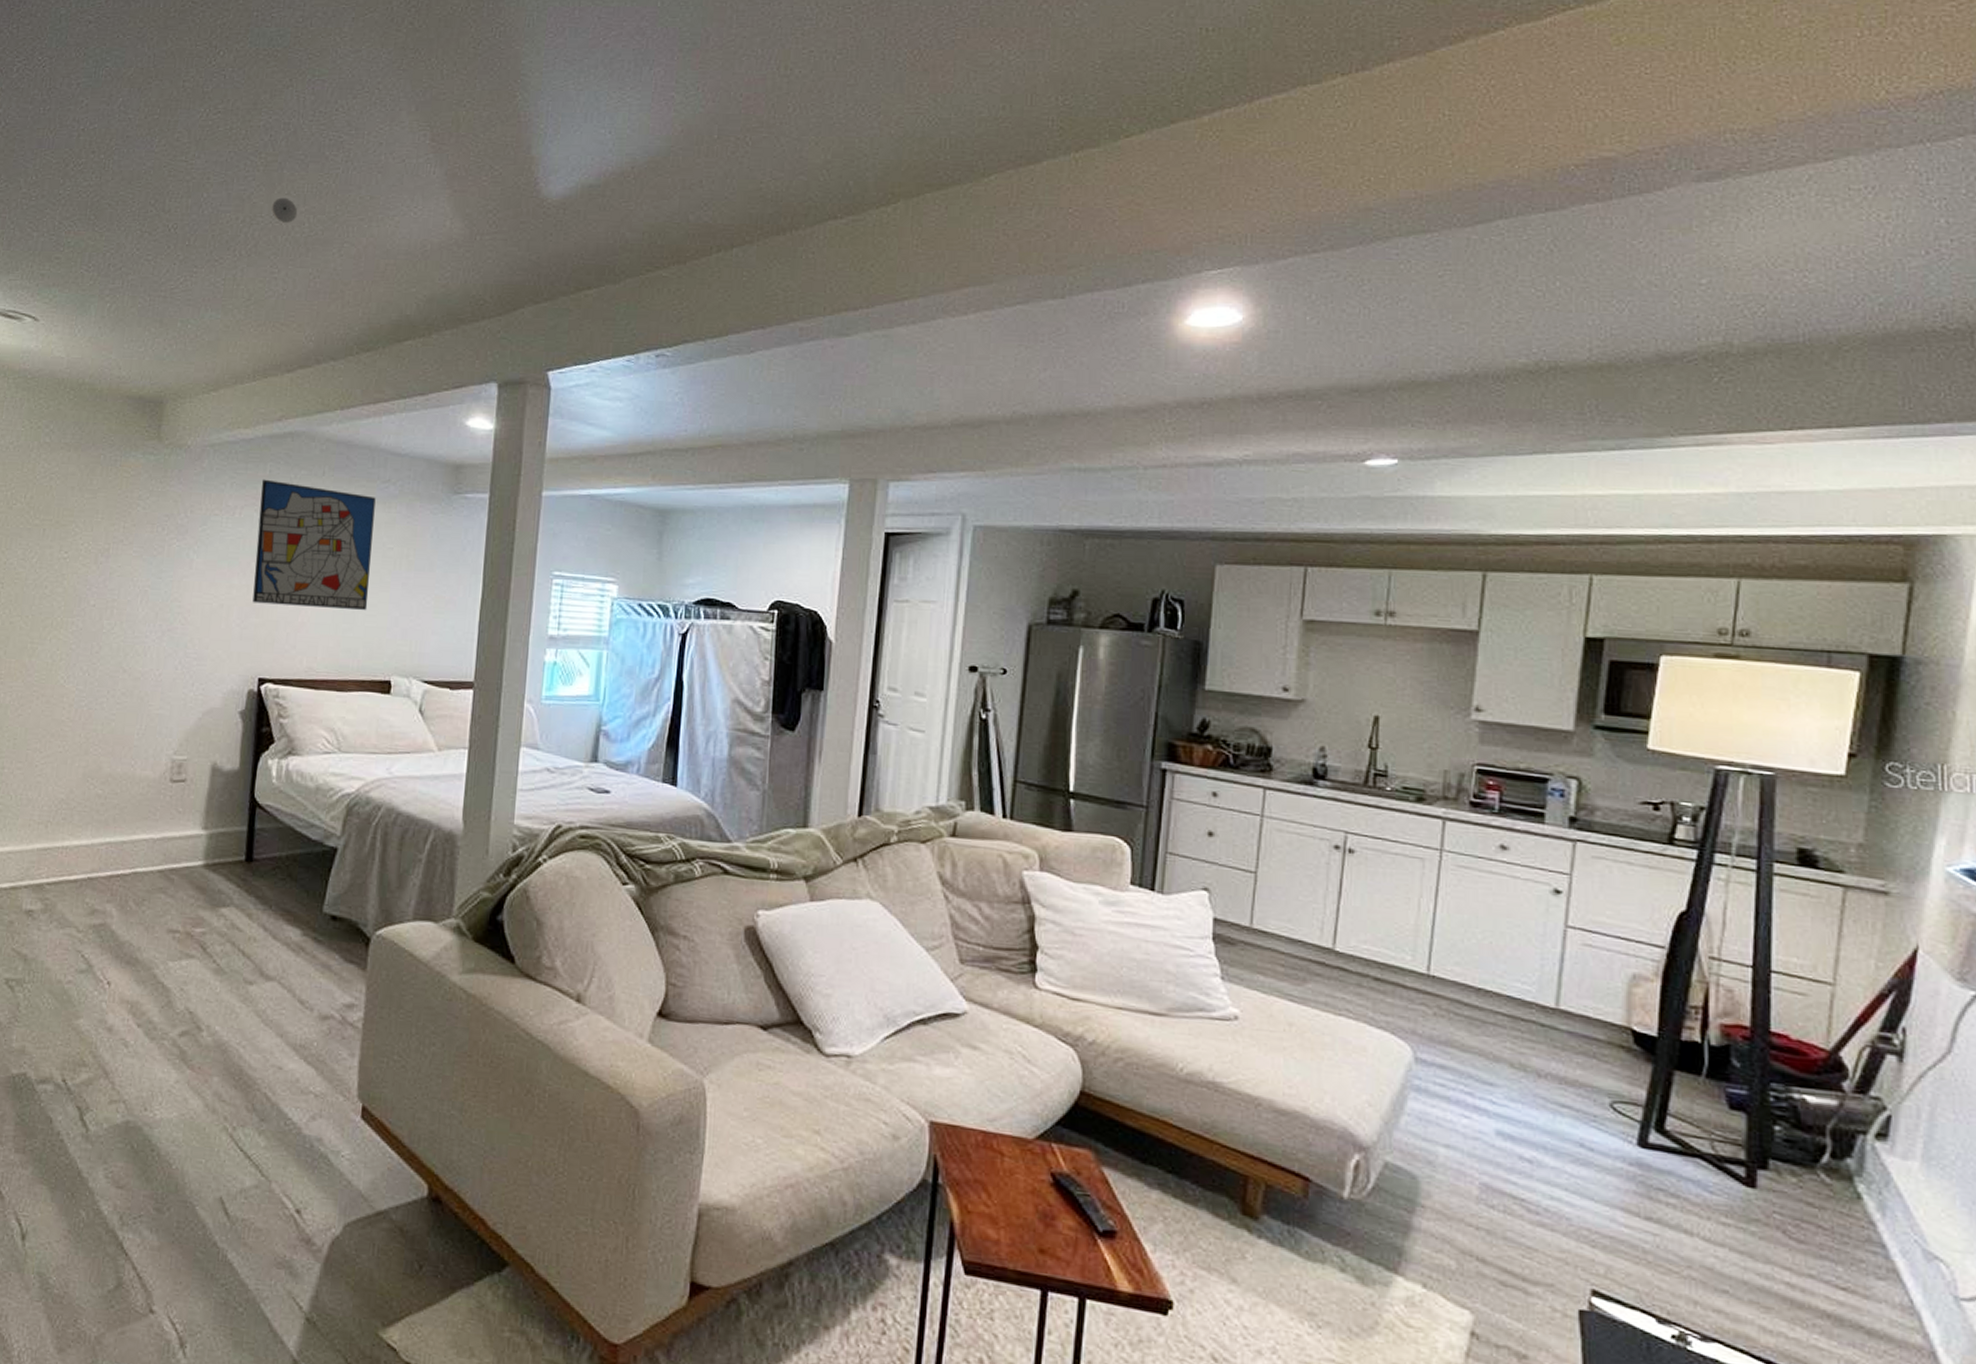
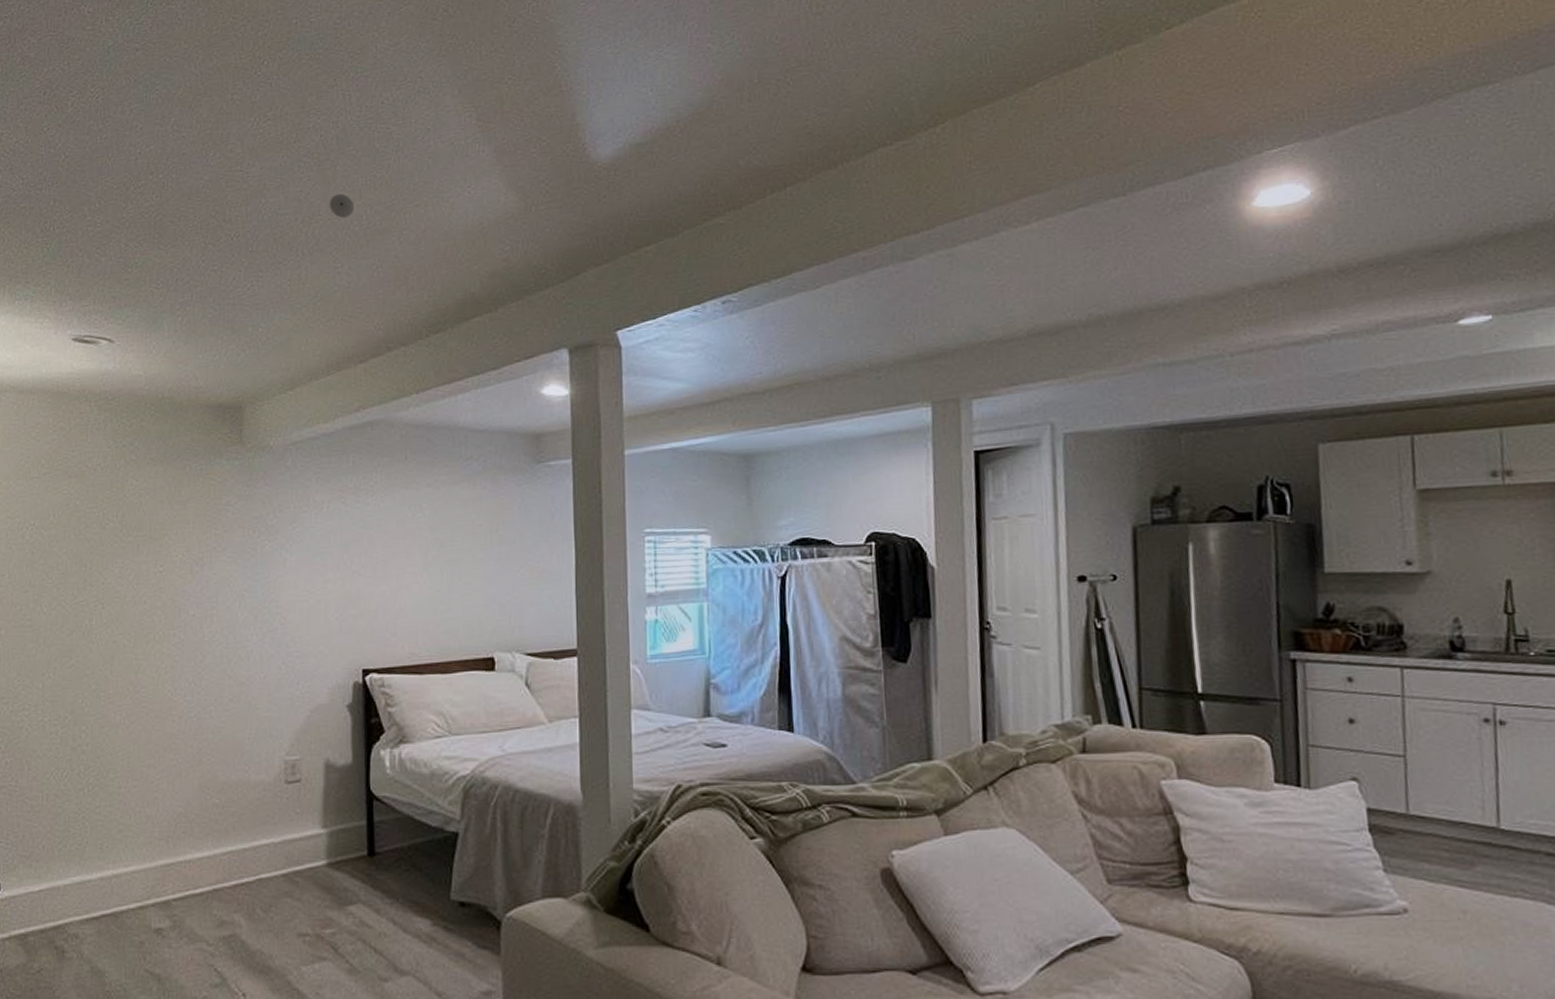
wall art: present [252,479,376,610] -> none [347,470,463,595]

